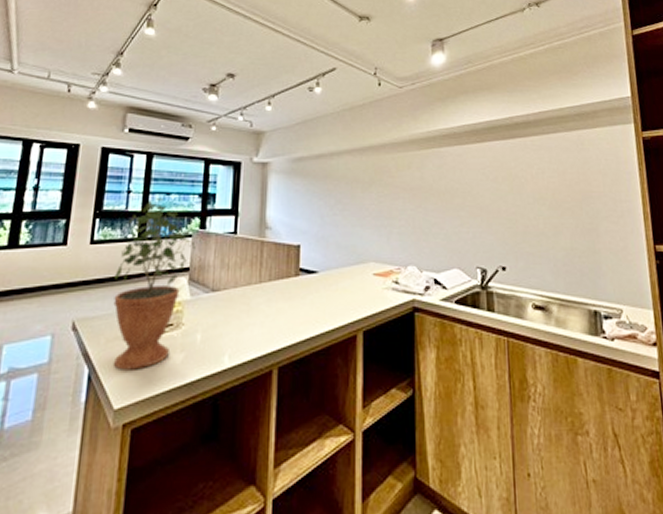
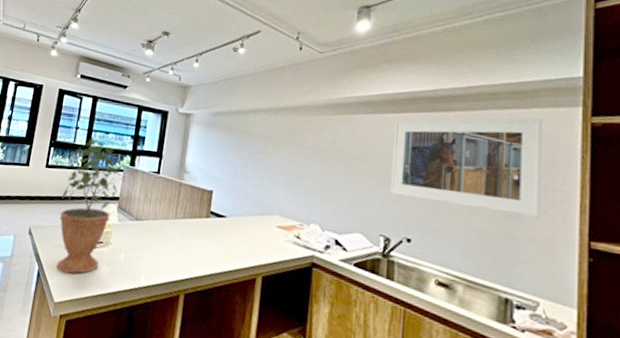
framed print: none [477,137,613,230] -> present [389,118,543,218]

